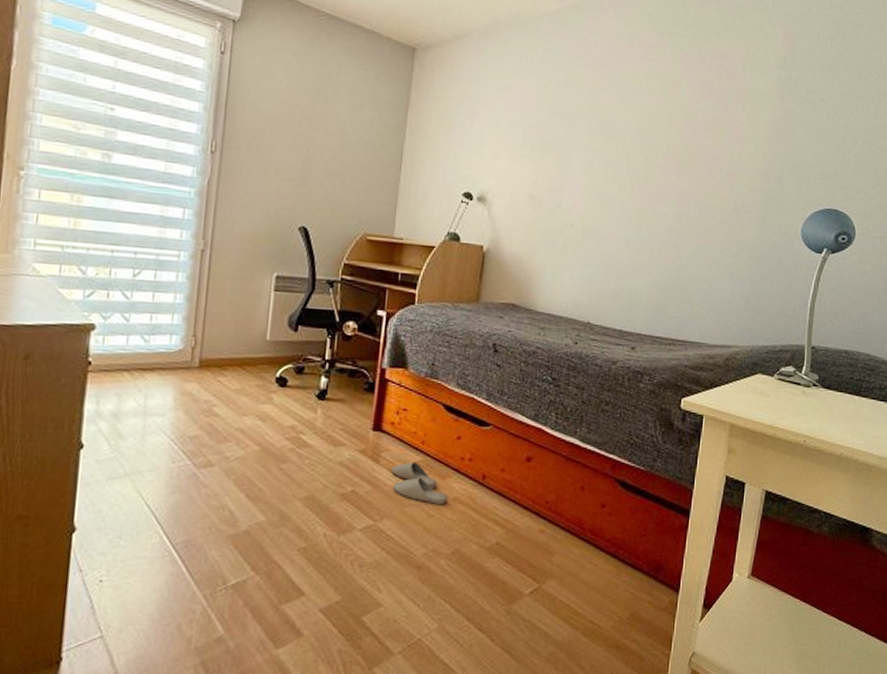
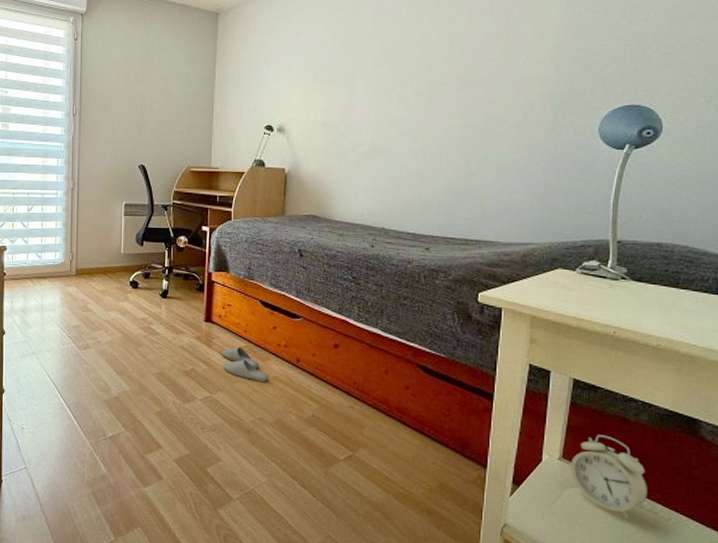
alarm clock: none [758,549,826,636] -> present [571,434,649,520]

